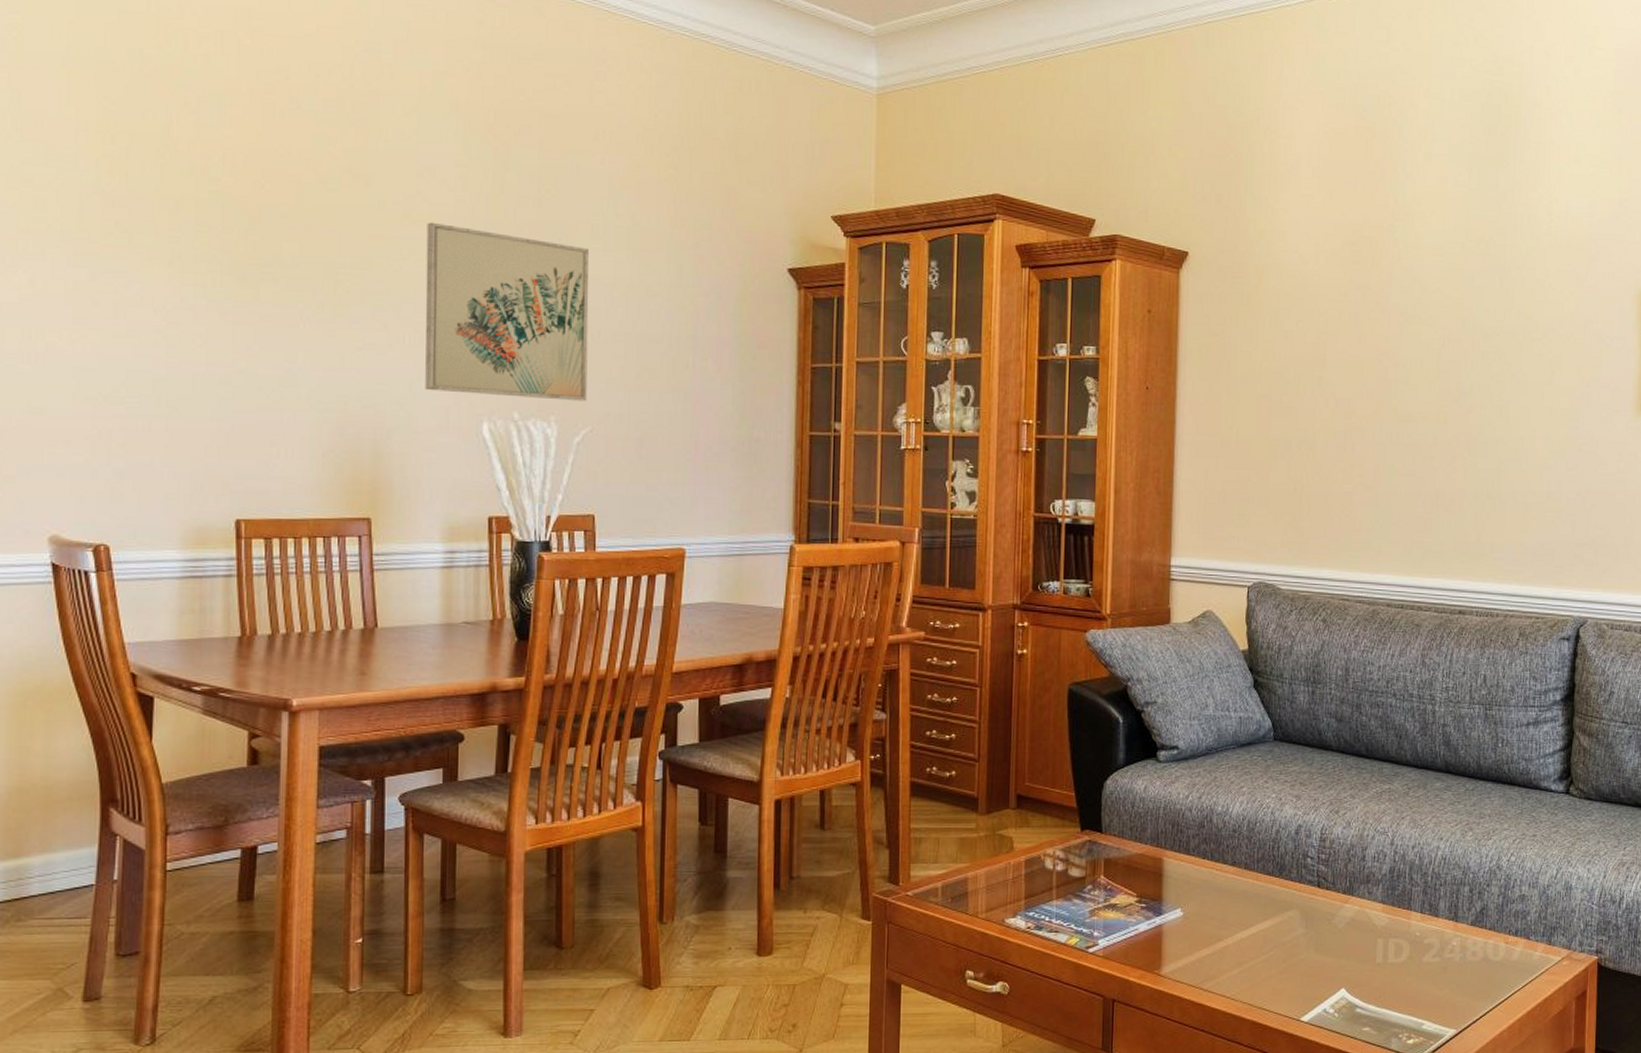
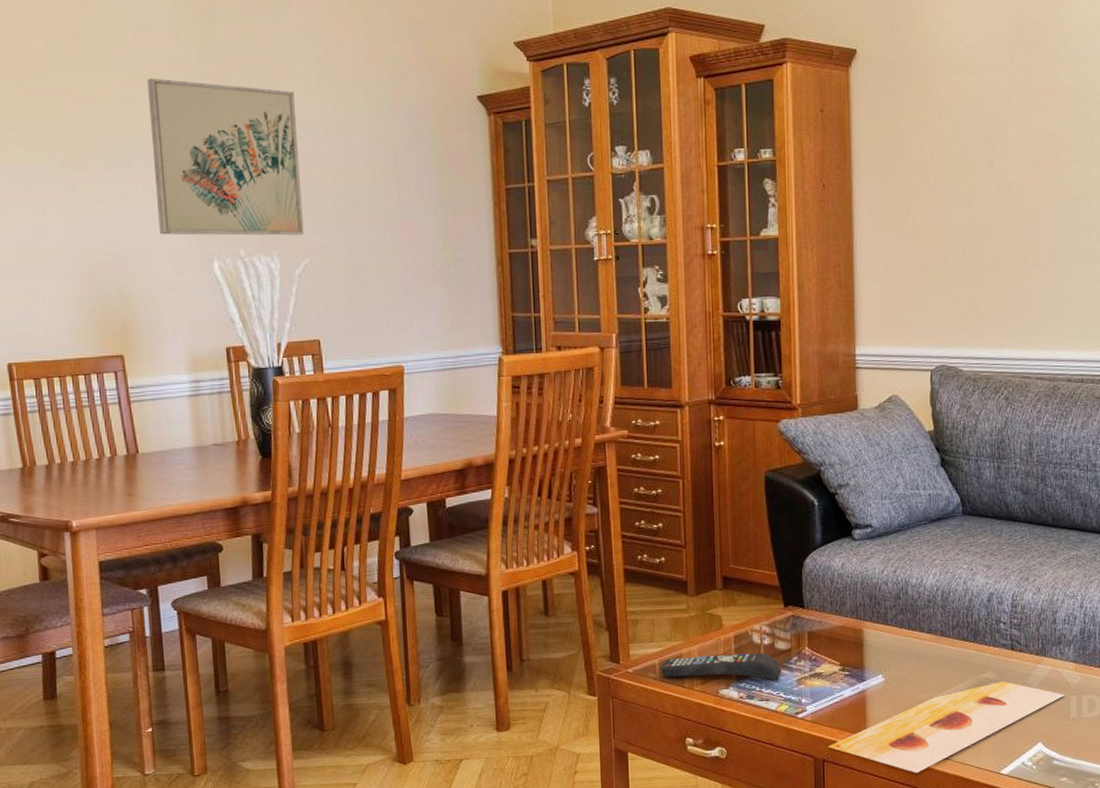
remote control: none [942,879,1074,911] -> present [660,653,782,681]
painting: none [1119,920,1371,1018] -> present [828,681,1064,774]

